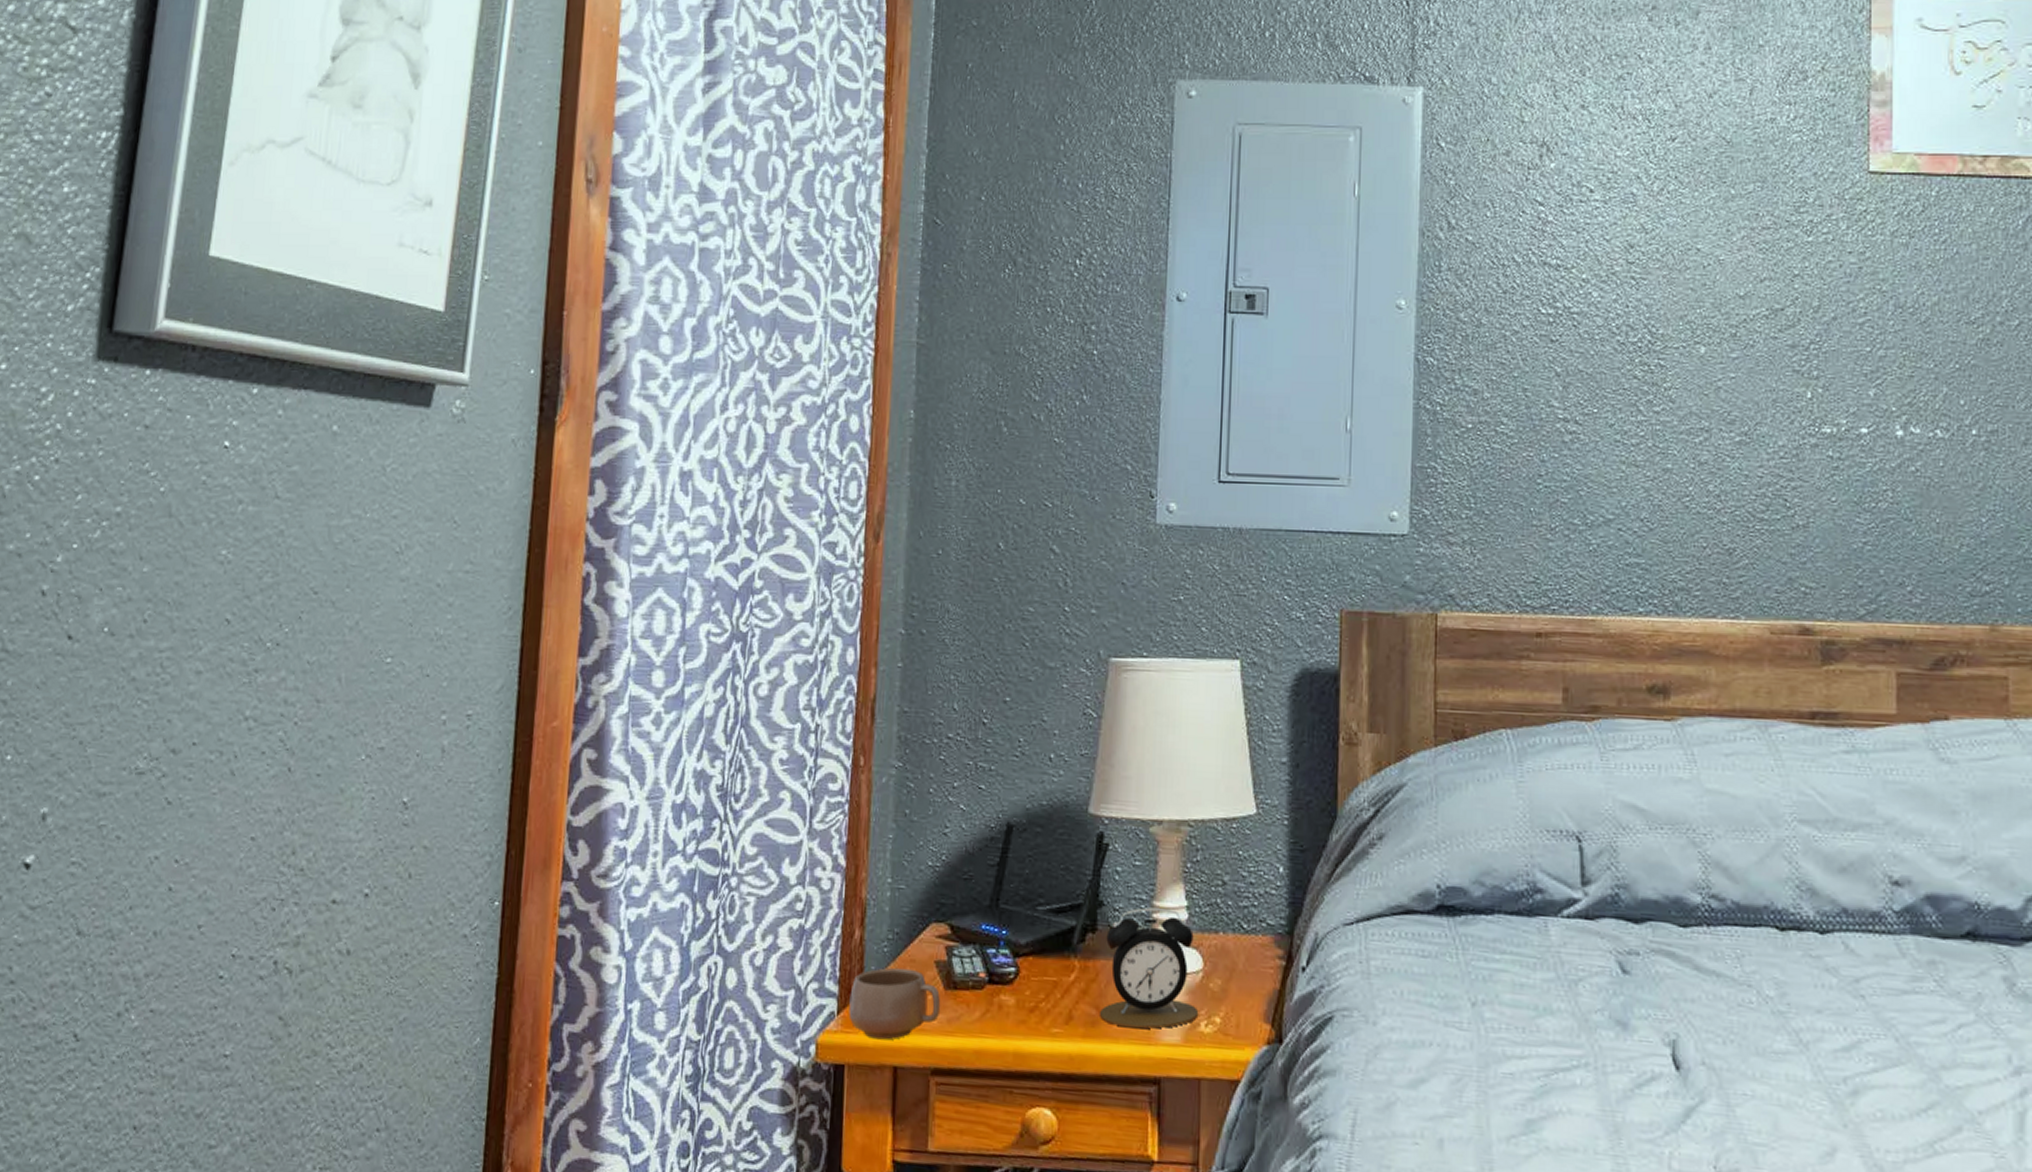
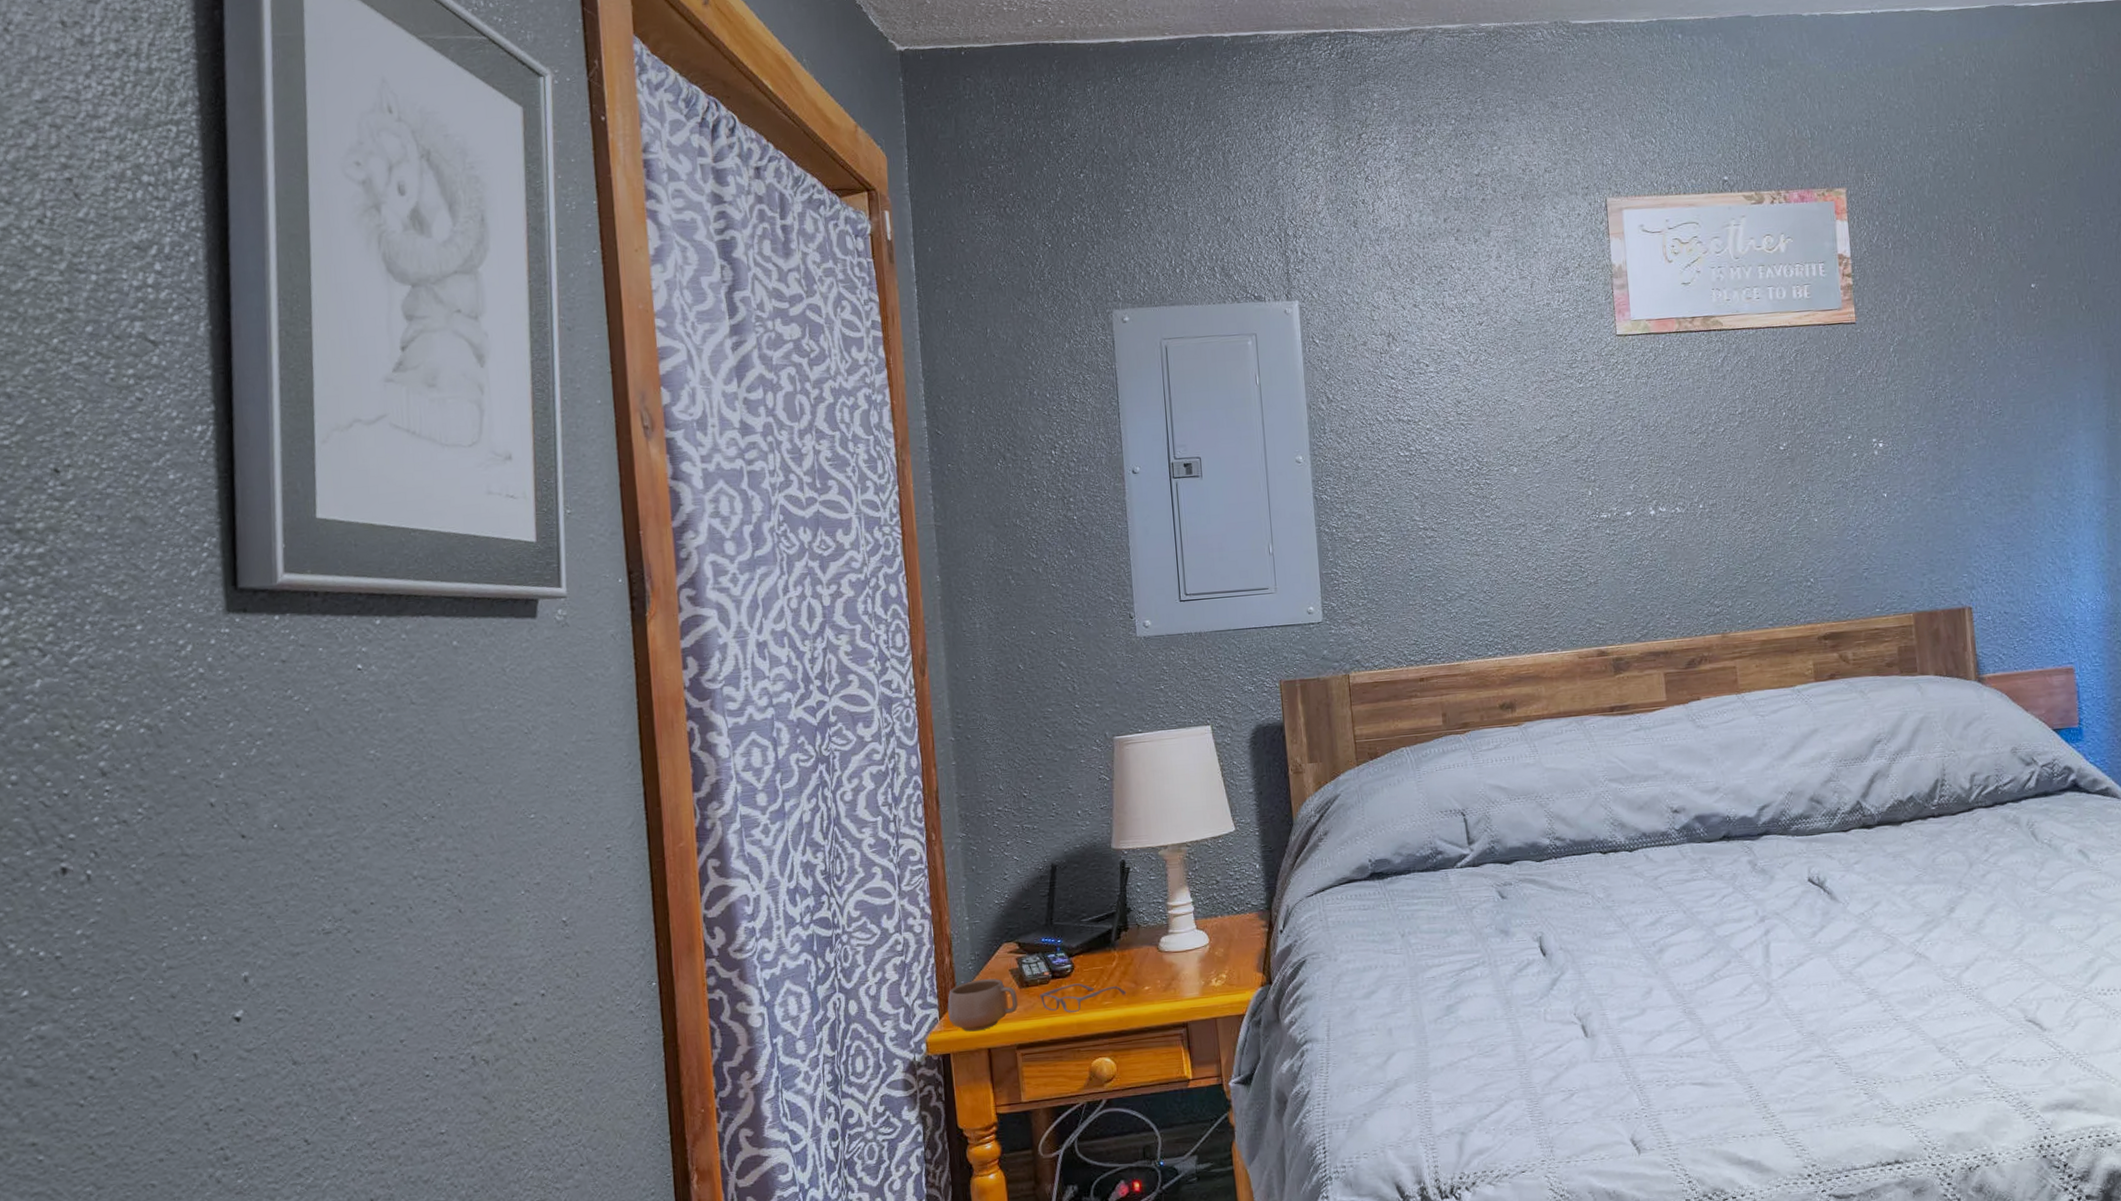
eyeglasses: none [968,995,1084,1037] -> present [1039,983,1127,1013]
alarm clock: present [1100,907,1199,1029] -> none [1136,906,1210,993]

